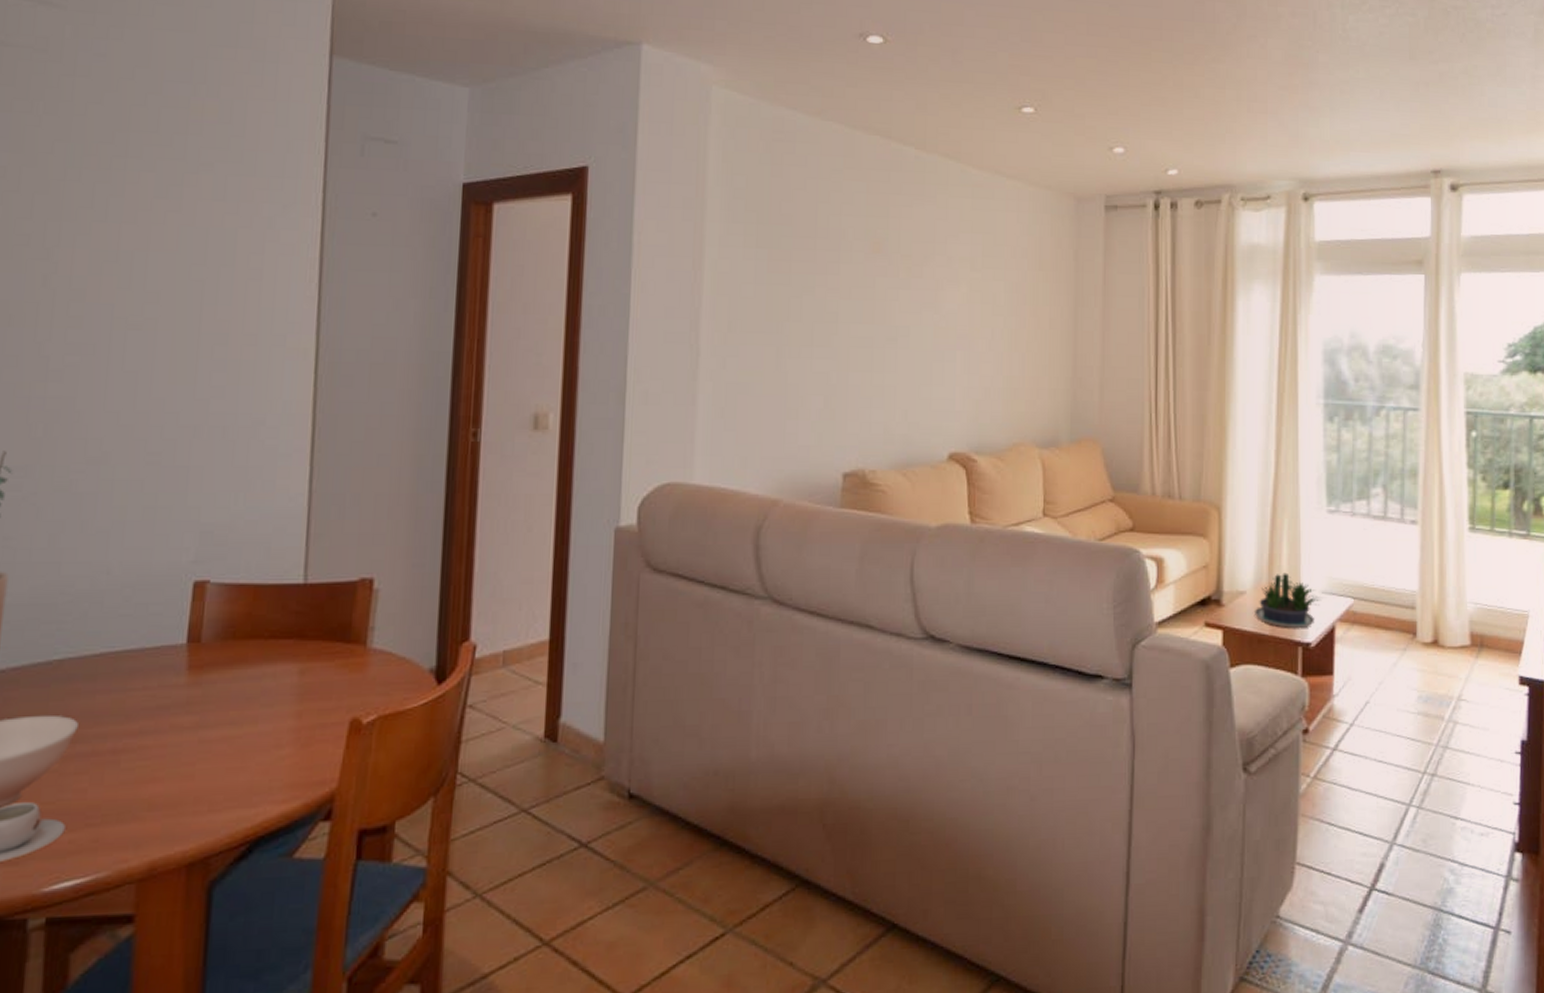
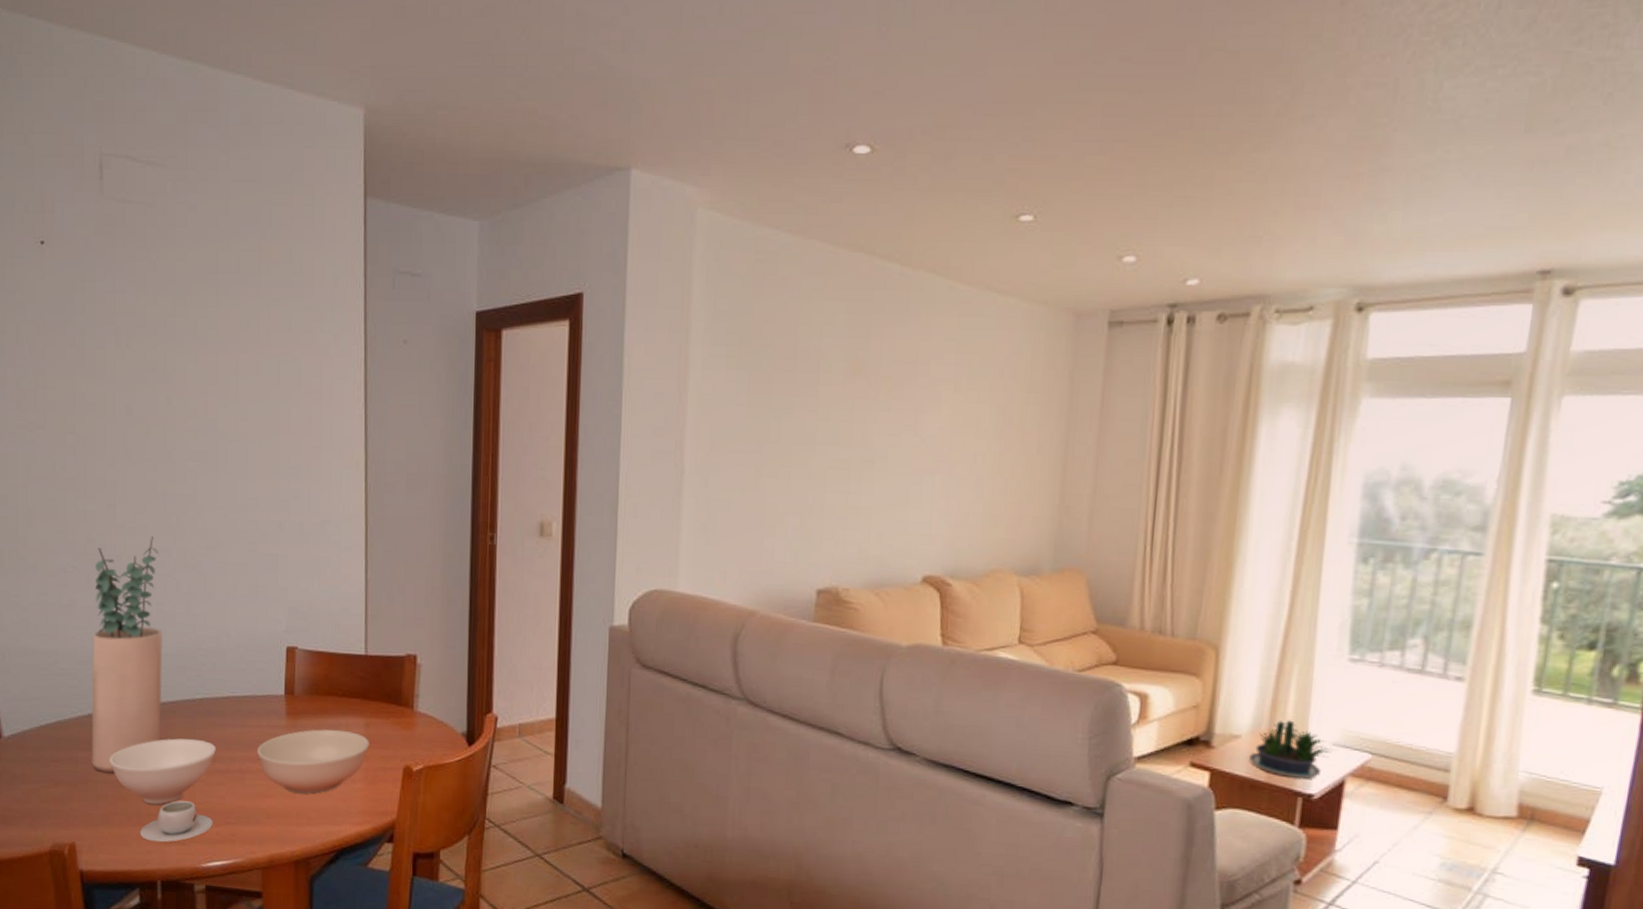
bowl: none [141,681,304,772] -> present [257,729,369,794]

